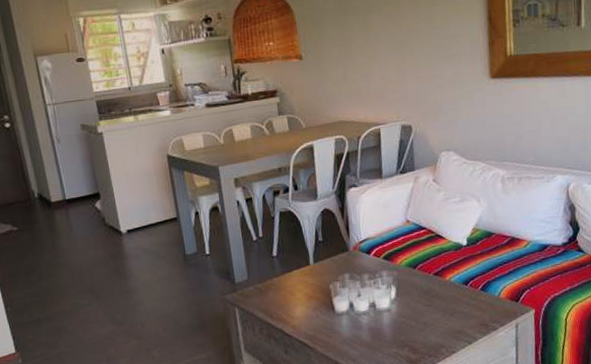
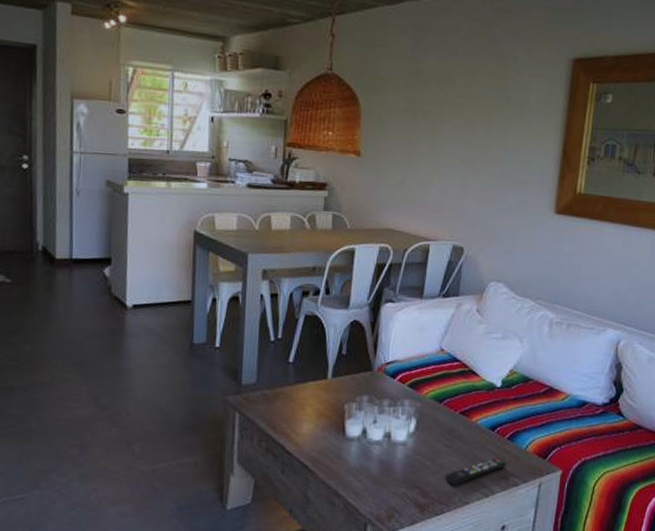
remote control: none [430,308,484,339] -> present [444,457,507,486]

